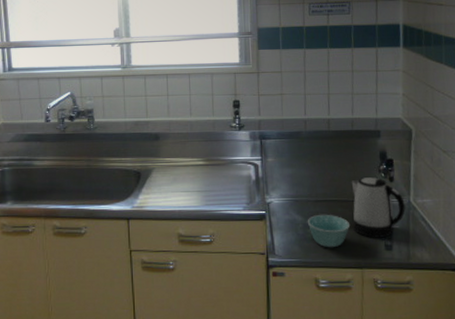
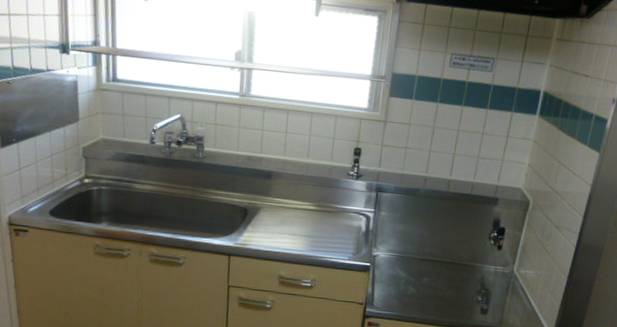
bowl: present [307,214,351,248] -> none [409,272,452,306]
kettle: present [352,177,406,238] -> none [453,242,508,302]

